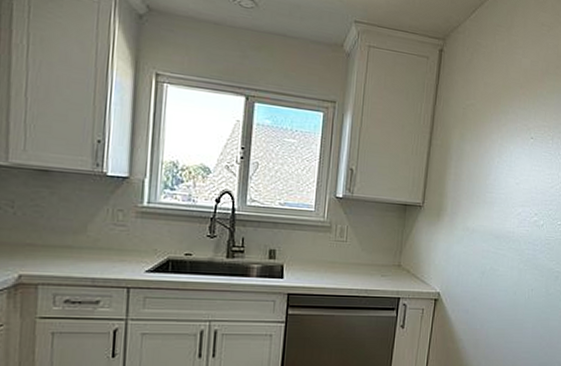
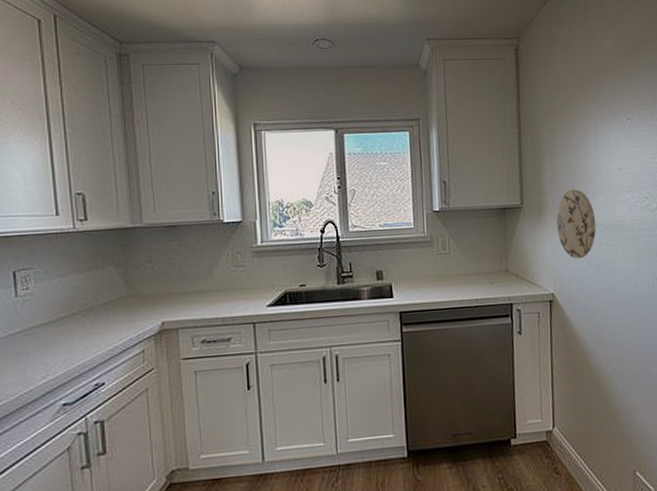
decorative plate: none [452,196,489,263] -> present [556,189,597,259]

